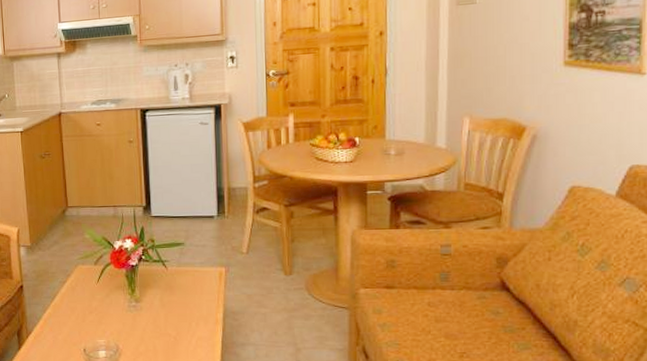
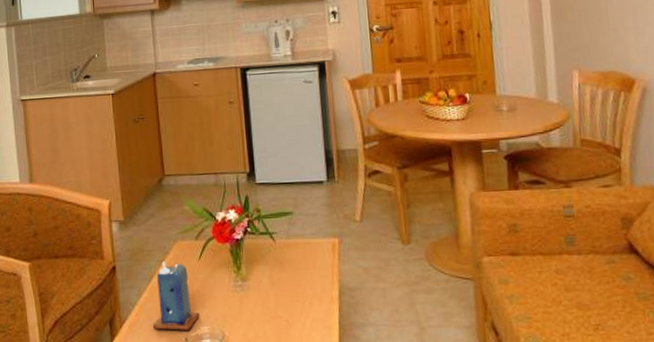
candle: none [55,283,97,342] -> present [153,261,200,331]

